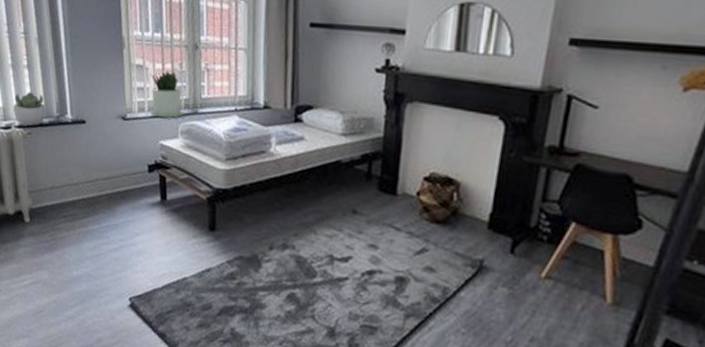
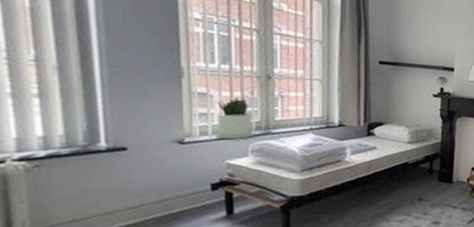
succulent plant: present [13,92,47,126] -> none [10,121,68,158]

